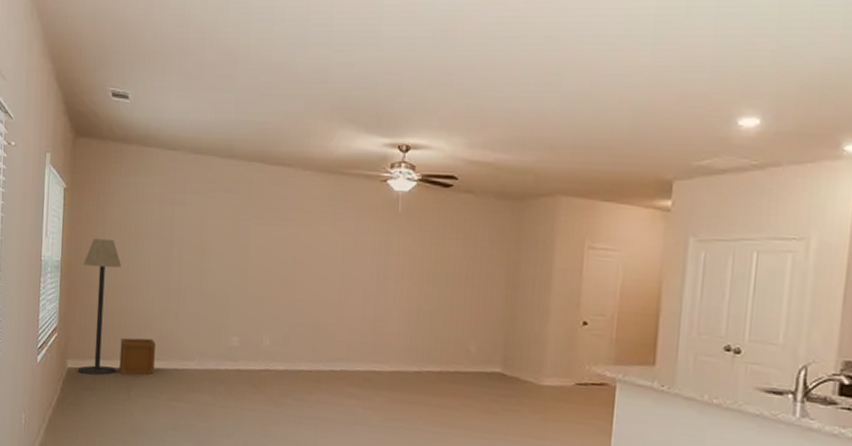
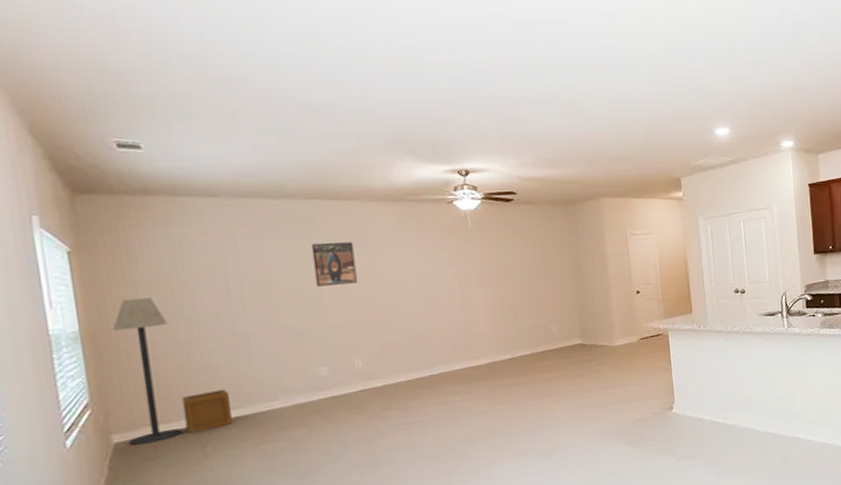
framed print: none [243,208,283,256] -> present [311,242,358,287]

